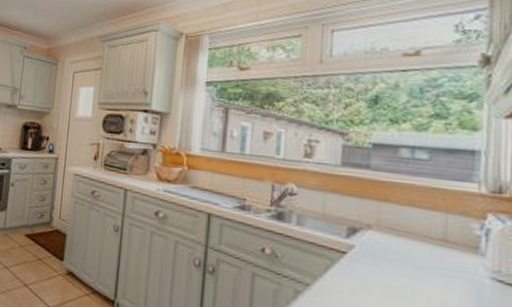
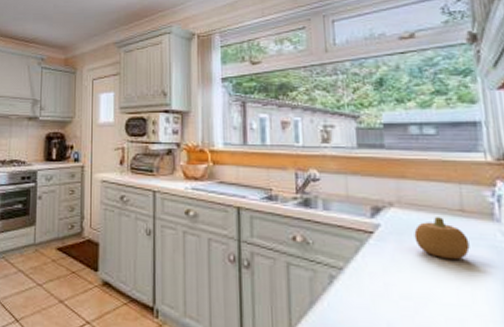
fruit: none [389,244,448,290] -> present [414,217,470,260]

